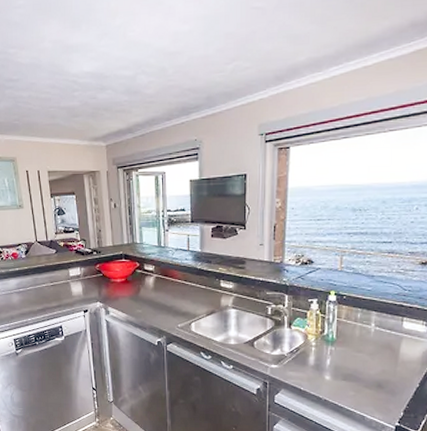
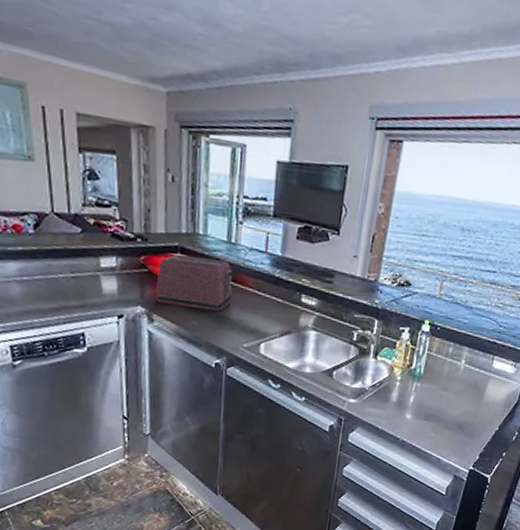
toaster: none [109,260,165,301] -> present [155,254,234,312]

